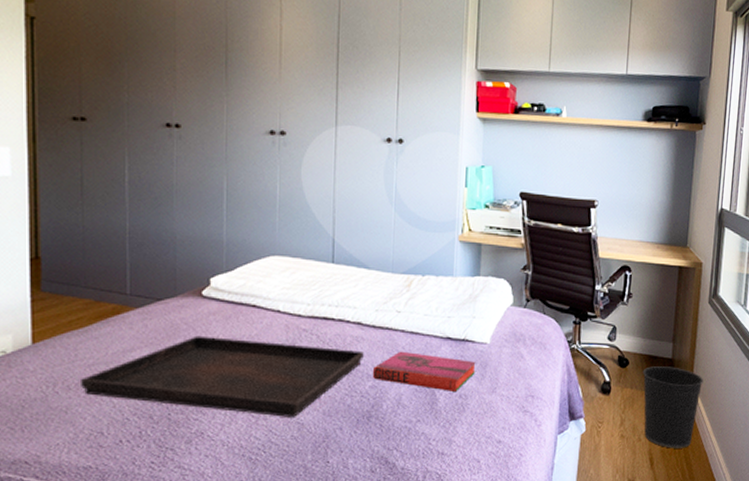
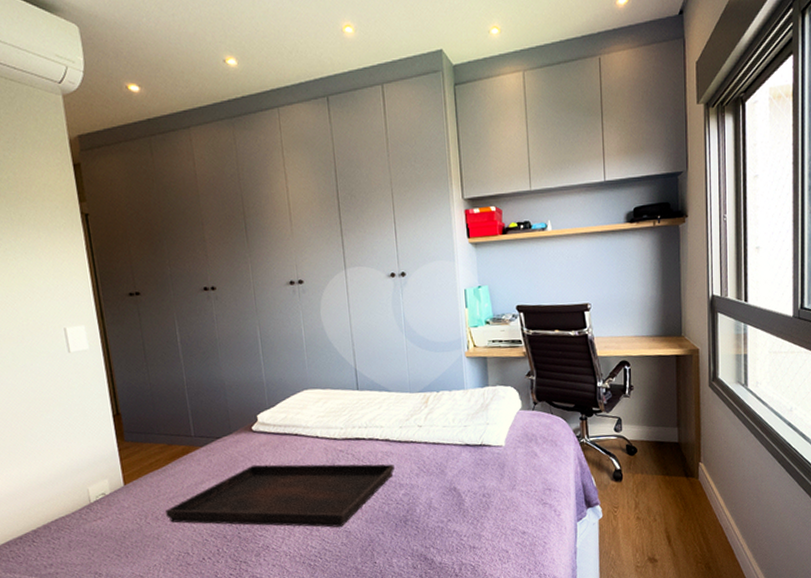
hardback book: present [372,351,476,393] -> none [403,460,495,493]
wastebasket: present [642,366,704,449] -> none [651,449,712,526]

